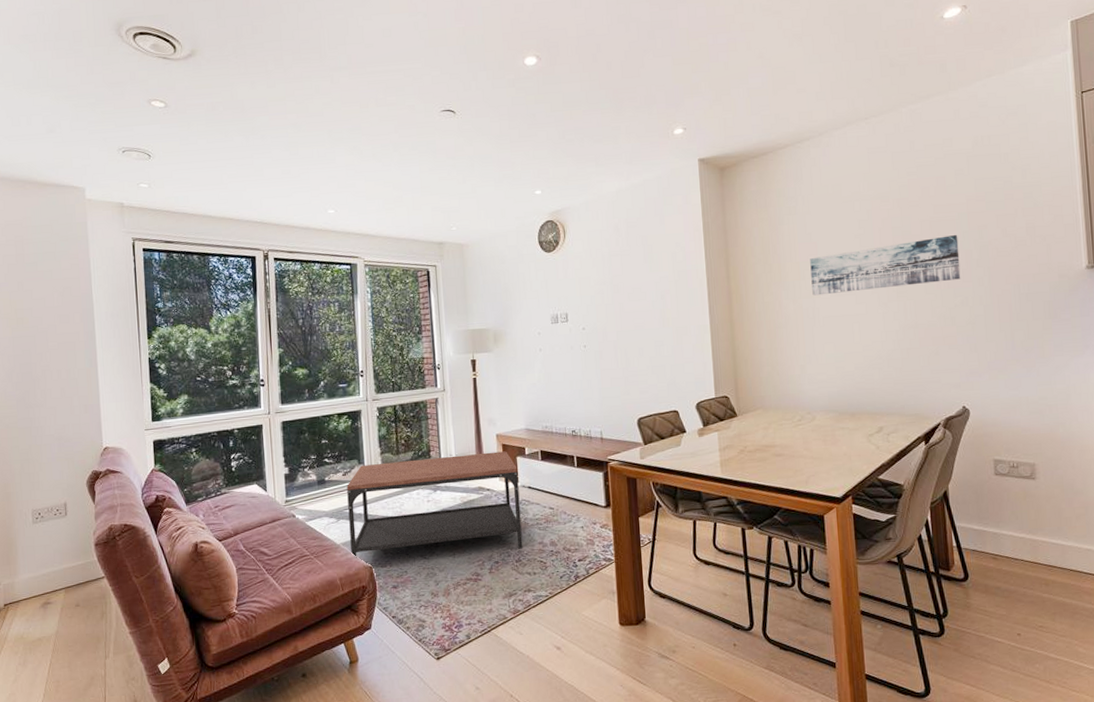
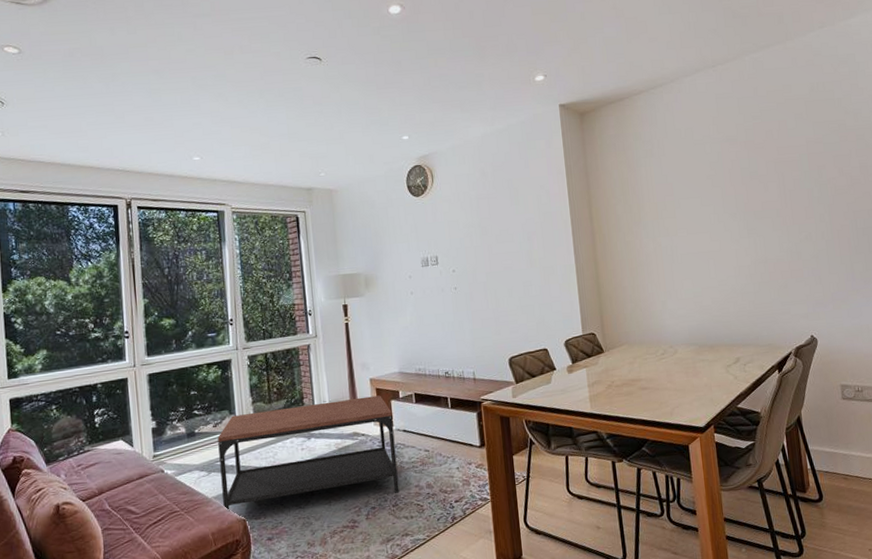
wall art: present [810,235,961,296] -> none [667,175,805,234]

